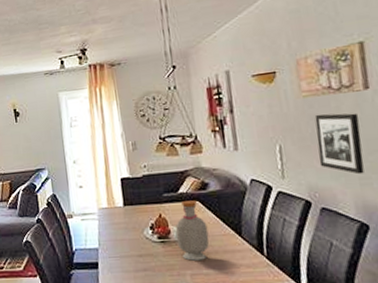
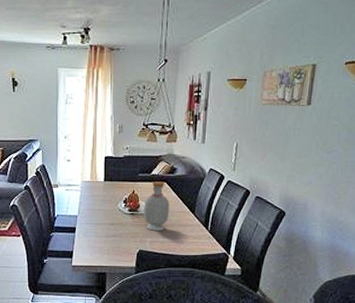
picture frame: present [314,113,364,175] -> none [262,121,299,173]

